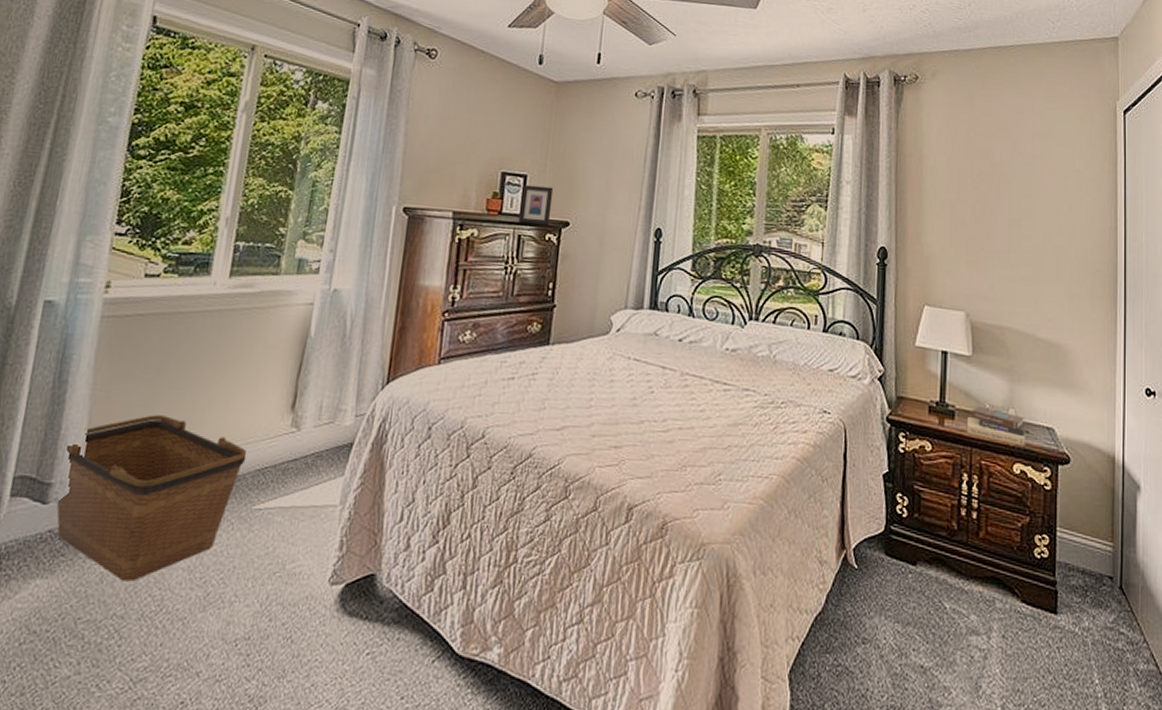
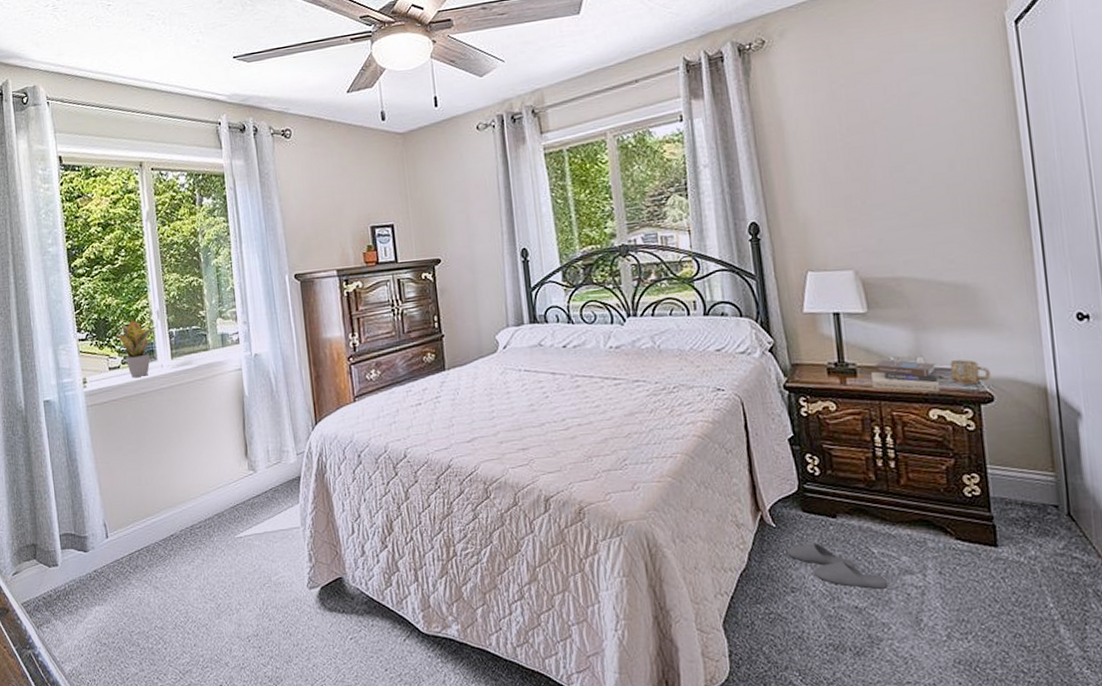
bicycle basket: present [56,415,247,582] -> none [90,475,221,602]
potted plant: none [166,223,222,292] -> present [117,320,157,377]
picture frame: present [518,184,554,227] -> none [392,230,423,269]
slippers: none [863,590,955,648] -> present [786,543,888,589]
mug: none [1036,417,1070,444] -> present [950,359,991,385]

